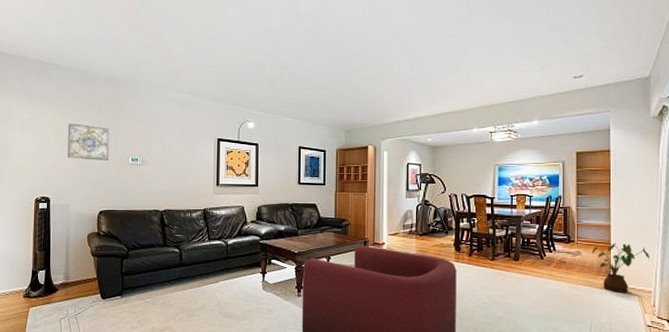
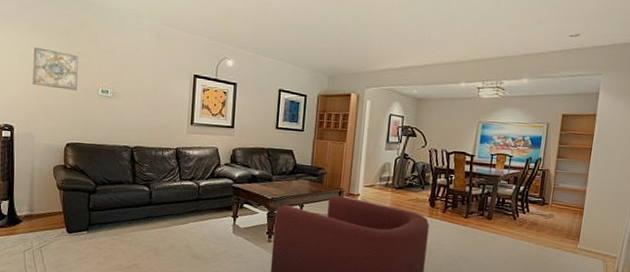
house plant: present [591,242,649,293] -> none [564,207,620,257]

